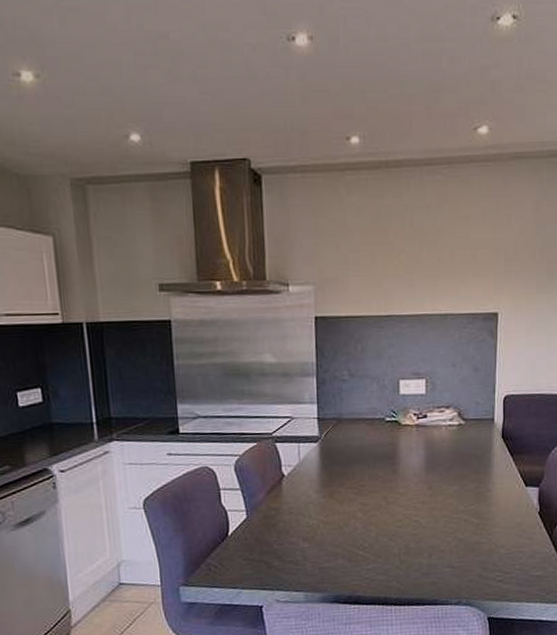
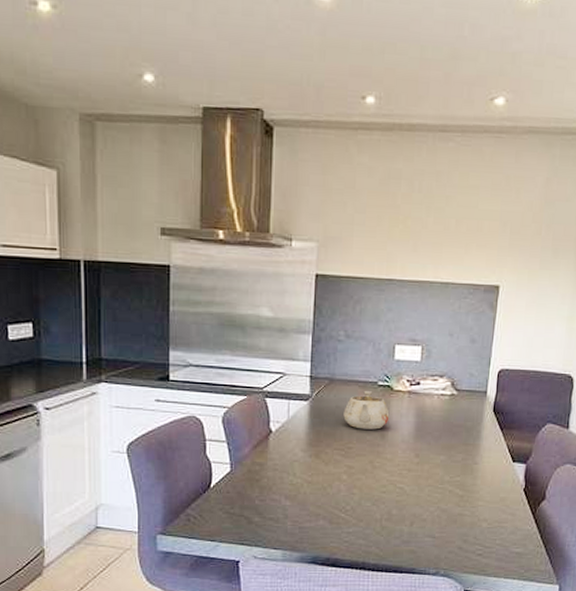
teapot: none [353,428,399,466] -> present [343,391,390,430]

